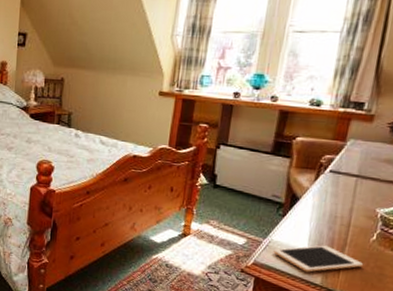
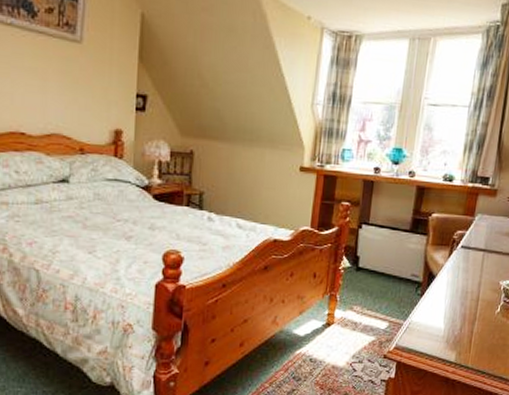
cell phone: present [273,245,364,272] -> none [413,322,491,351]

